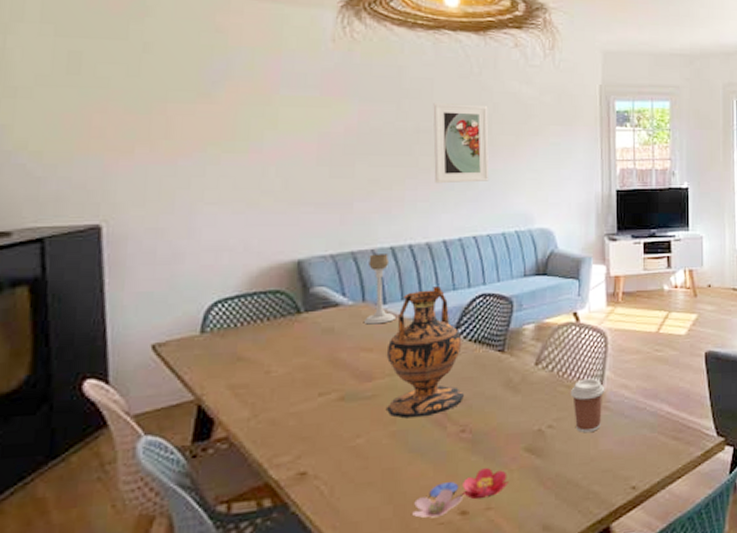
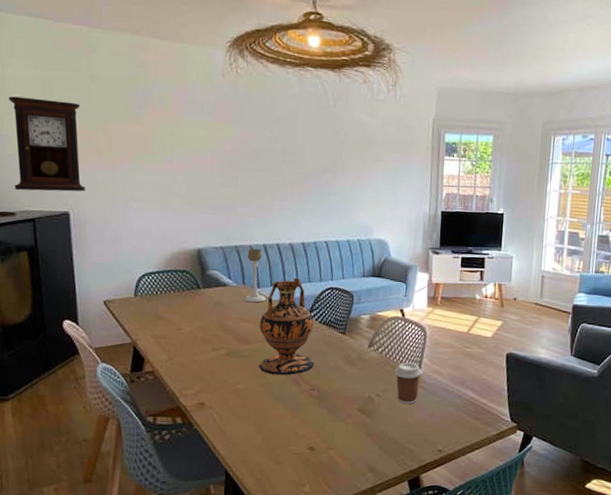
pendulum clock: none [11,73,130,201] -> present [9,96,86,192]
flower: present [412,468,509,518] -> none [275,419,345,449]
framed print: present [433,103,490,184] -> none [297,130,340,198]

